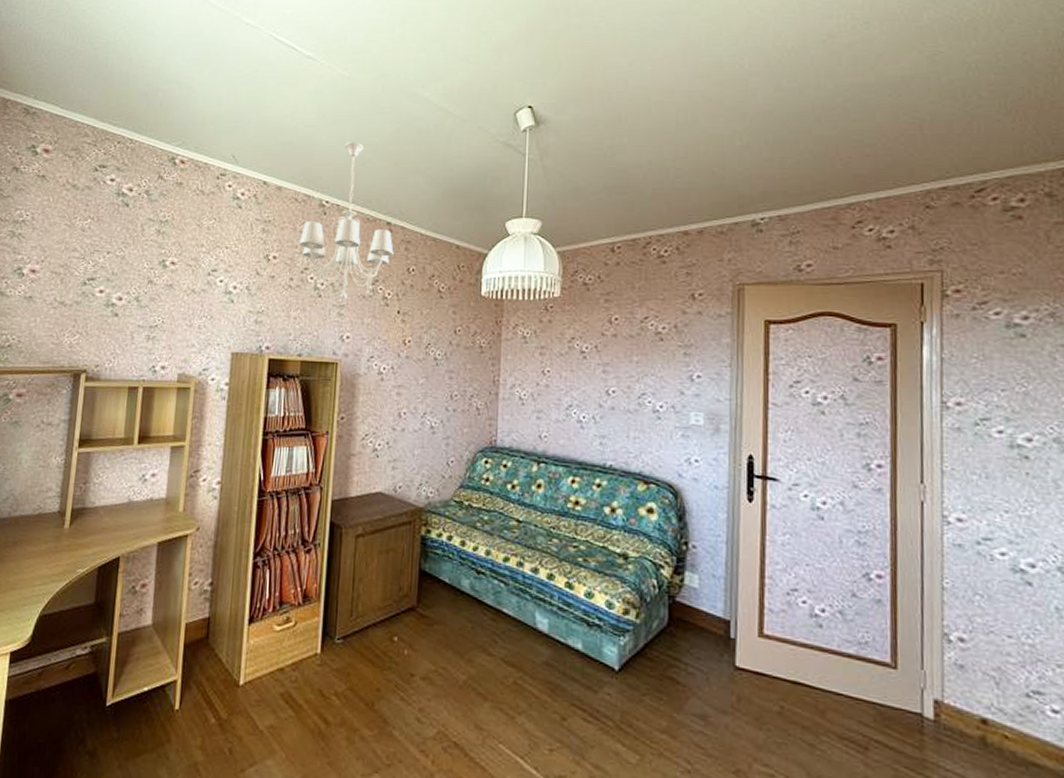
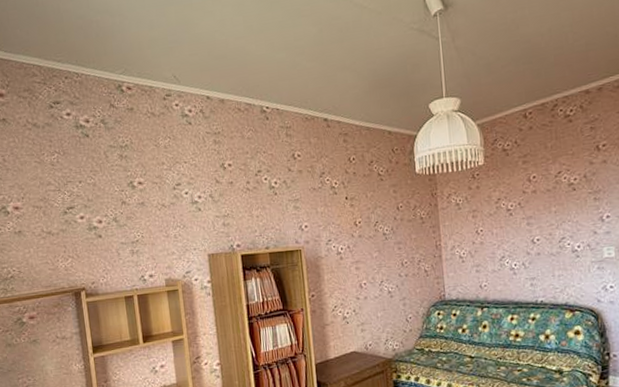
chandelier: present [299,142,394,300] -> none [249,47,334,194]

